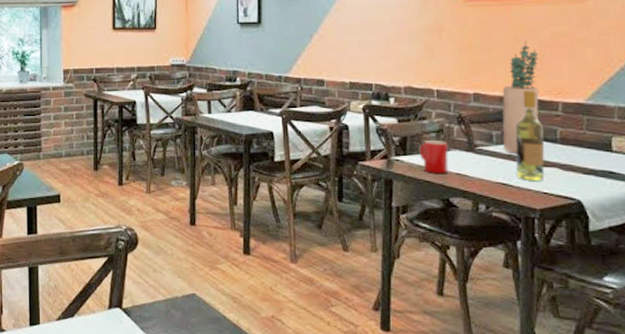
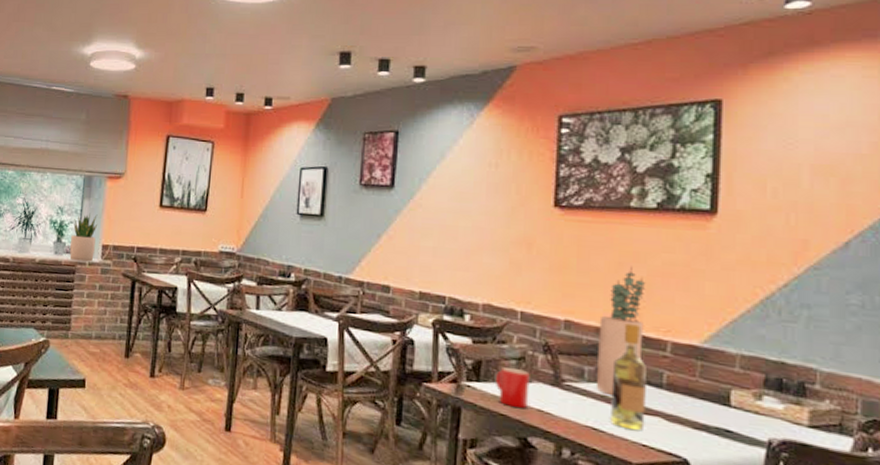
planter: none [34,41,58,87] -> present [69,213,98,262]

